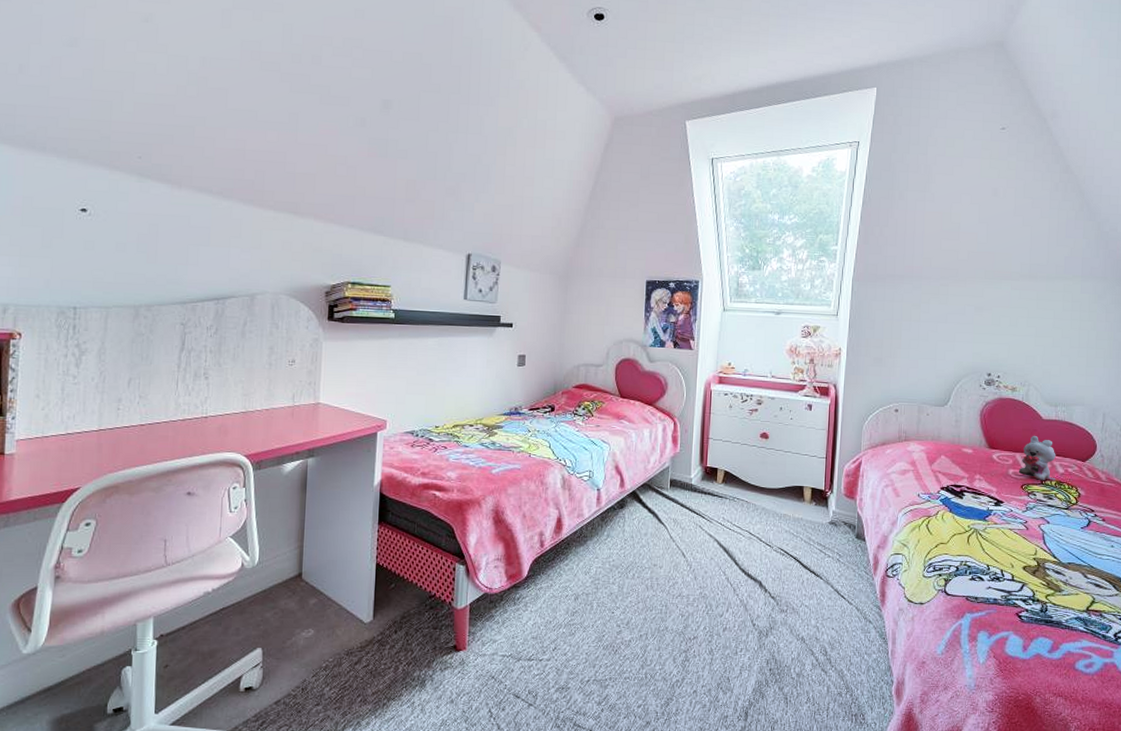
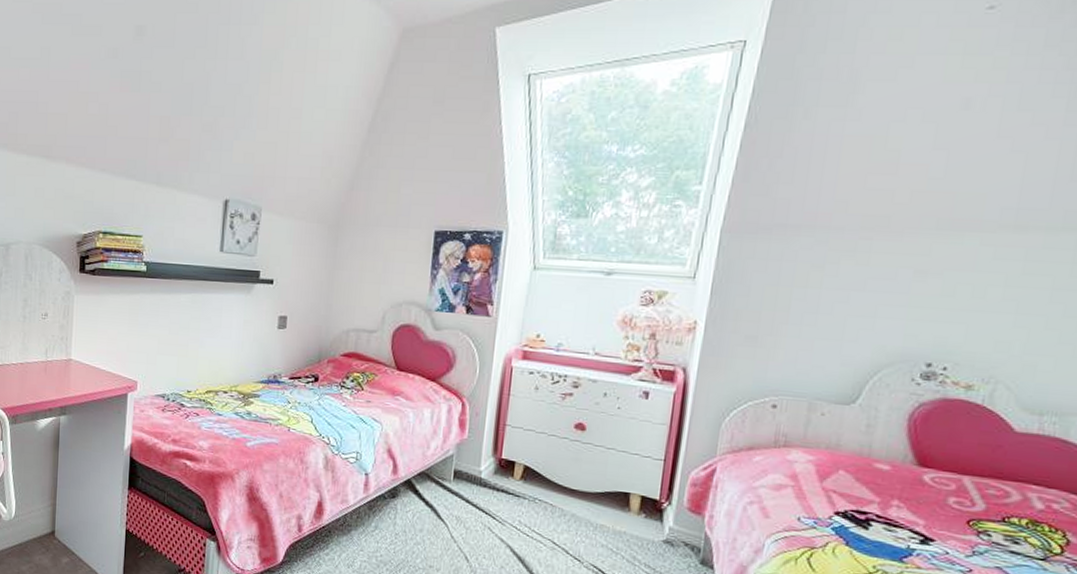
plush toy: present [1018,435,1056,480] -> none [964,453,1033,519]

